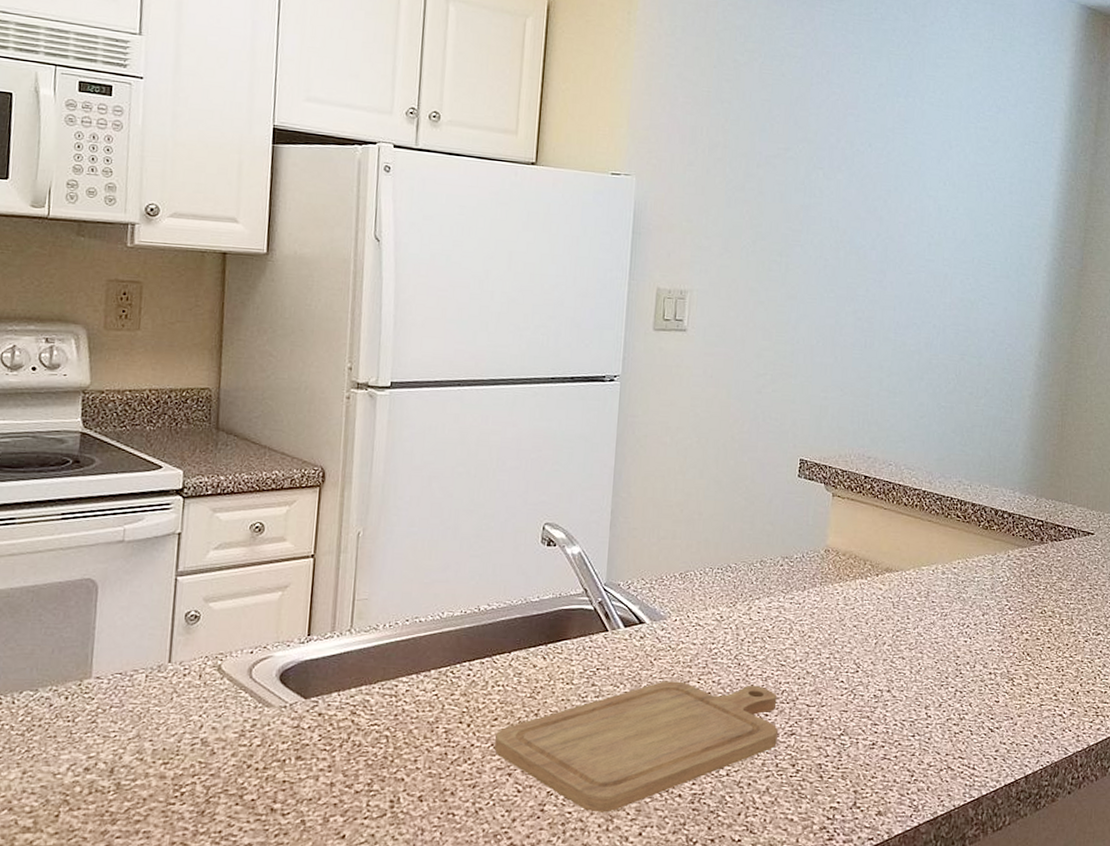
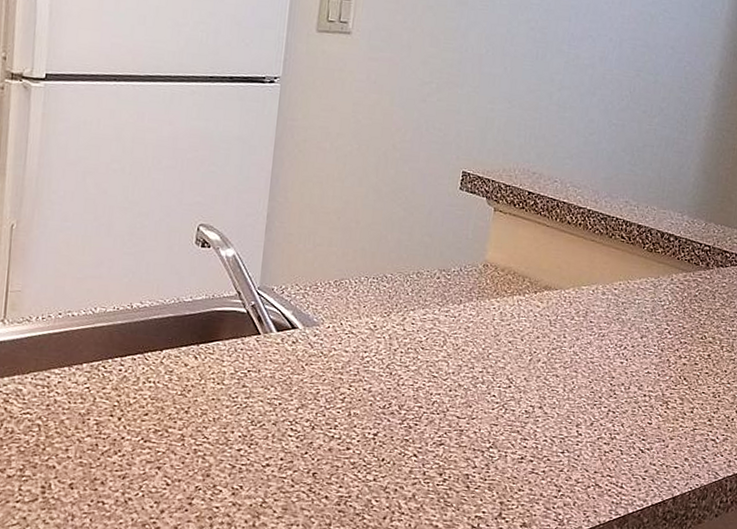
chopping board: present [495,681,778,813] -> none [145,386,428,509]

